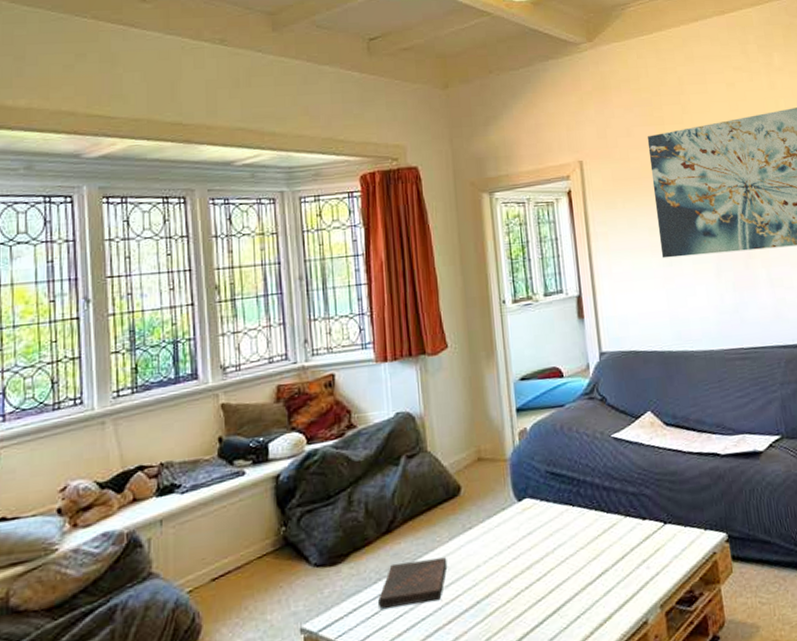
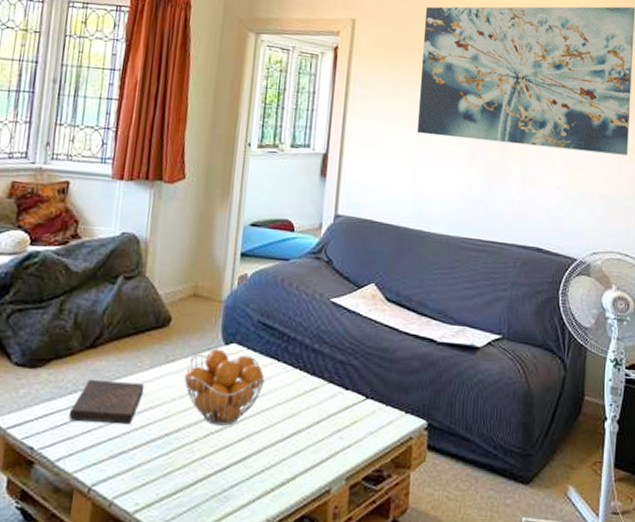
fruit basket: none [483,506,564,583] -> present [184,348,265,426]

